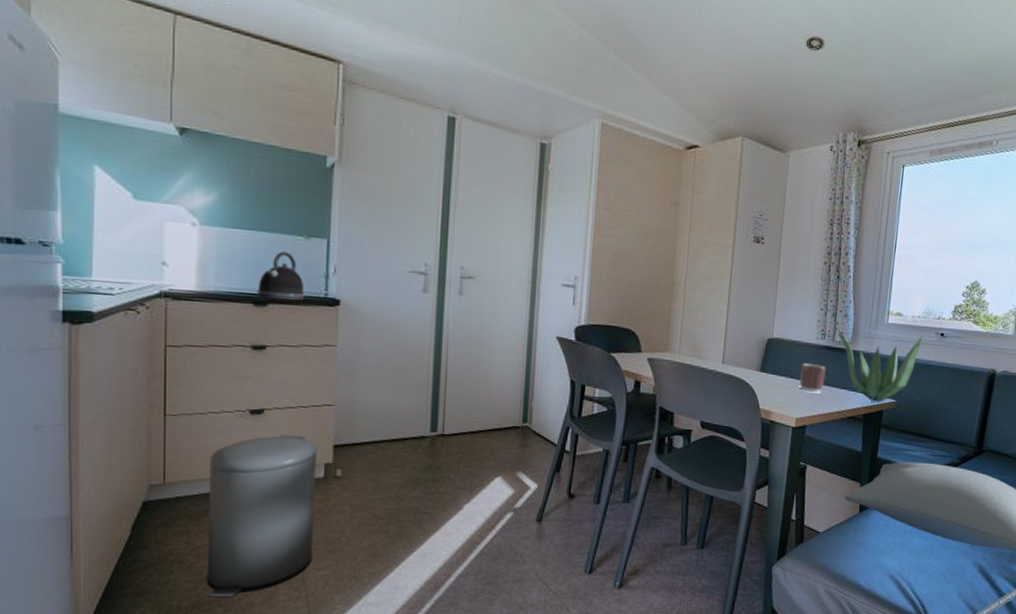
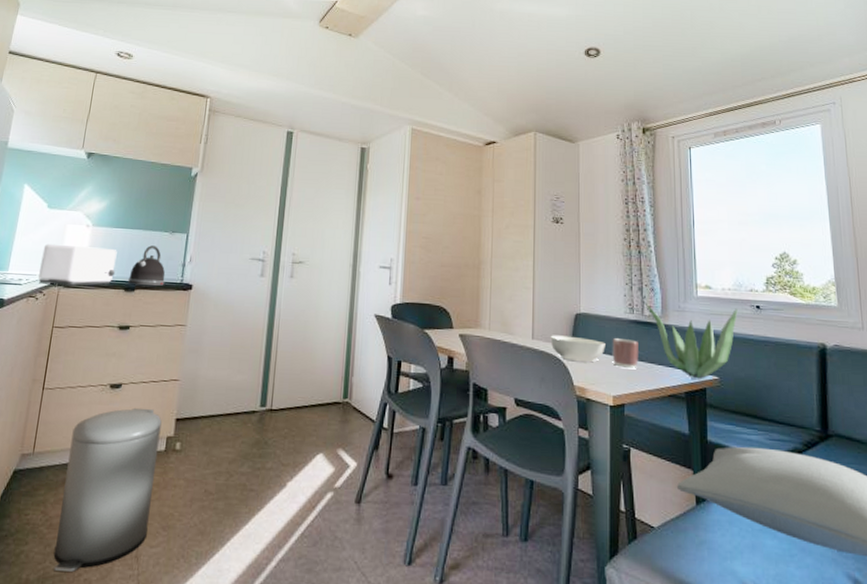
toaster: none [134,244,239,298] -> present [37,243,117,286]
bowl: none [740,359,794,387] -> present [550,335,605,363]

